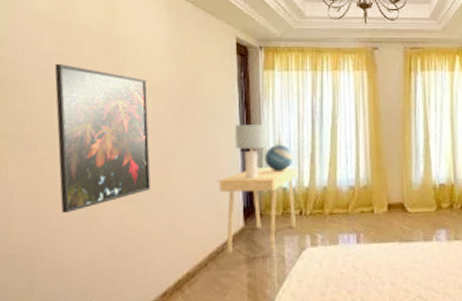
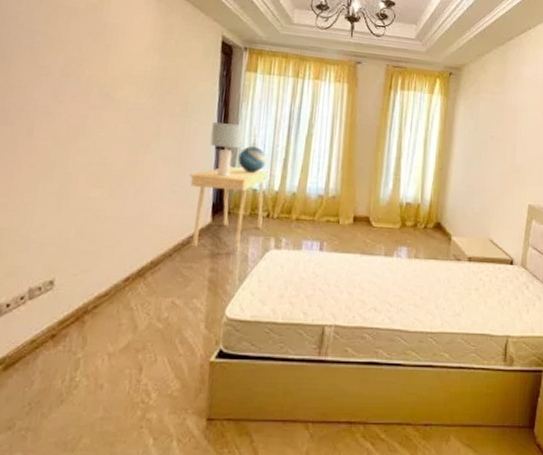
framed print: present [54,63,151,214] -> none [33,40,130,190]

